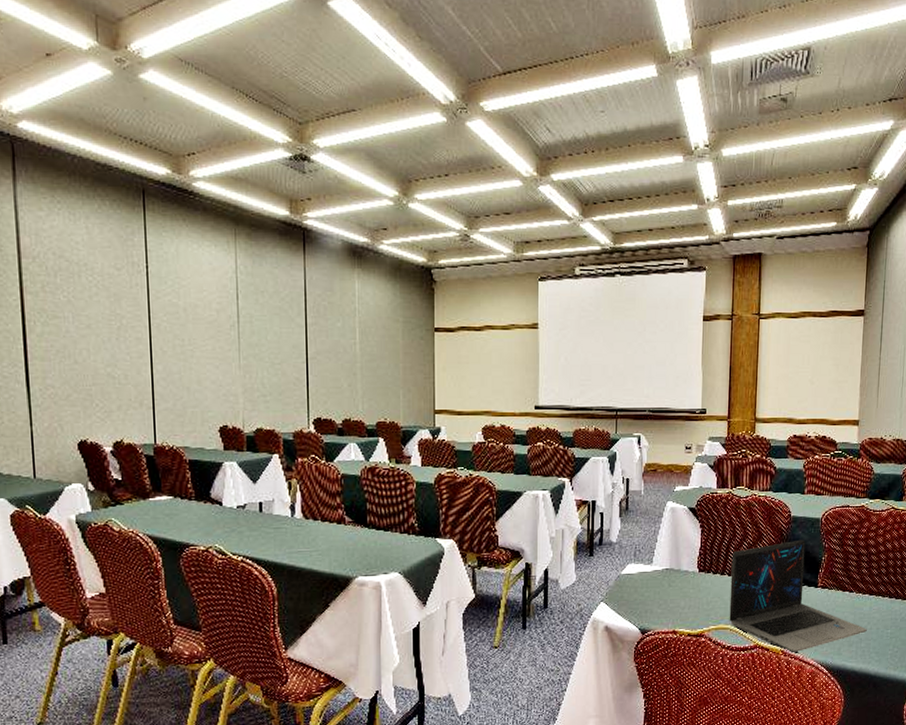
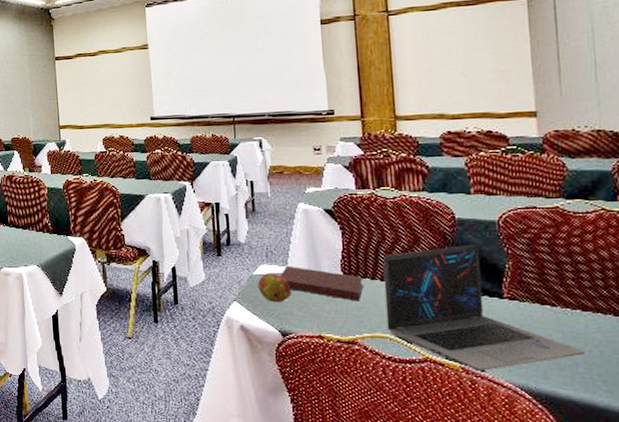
fruit: none [624,572,654,601] -> present [257,273,292,302]
notebook: none [645,564,715,596] -> present [280,265,364,302]

